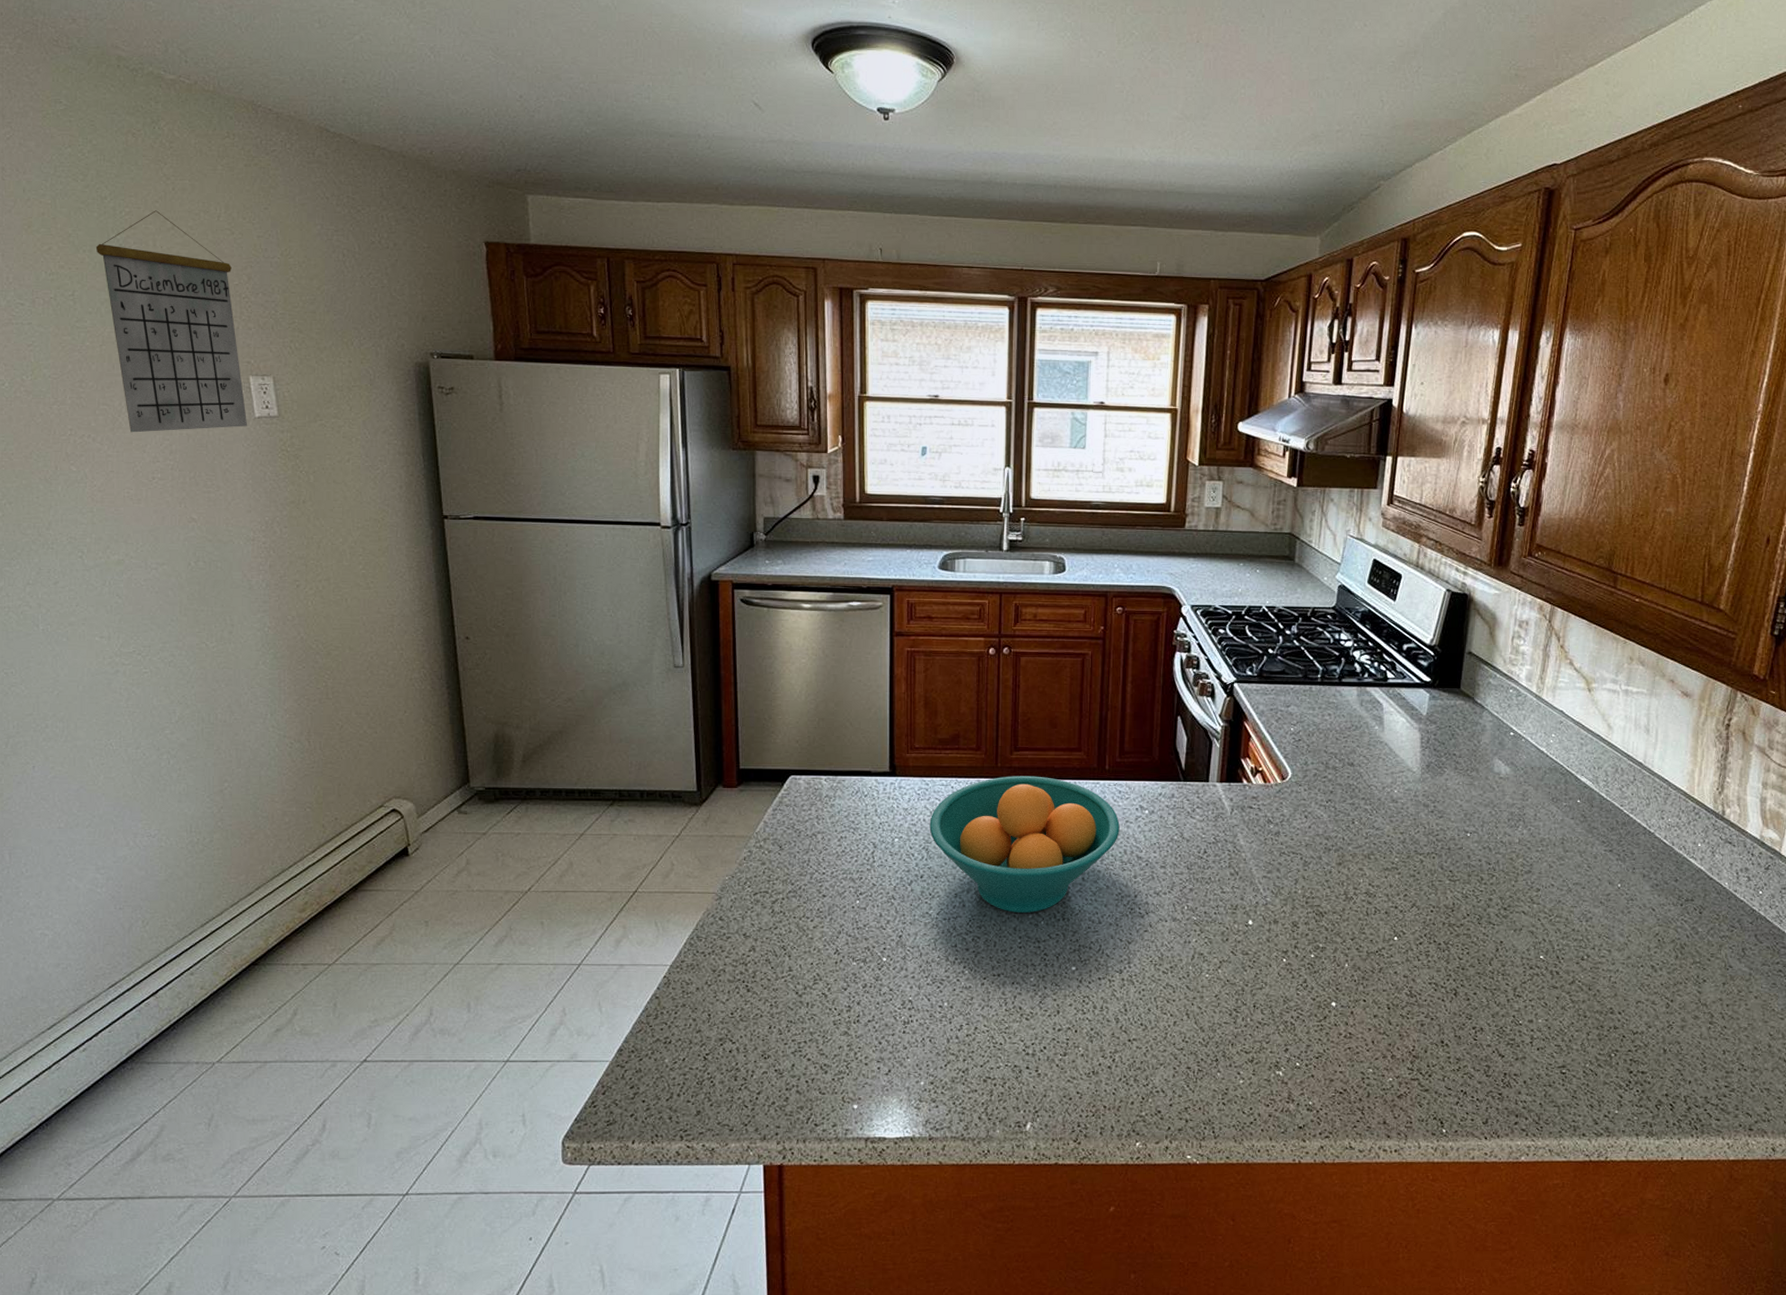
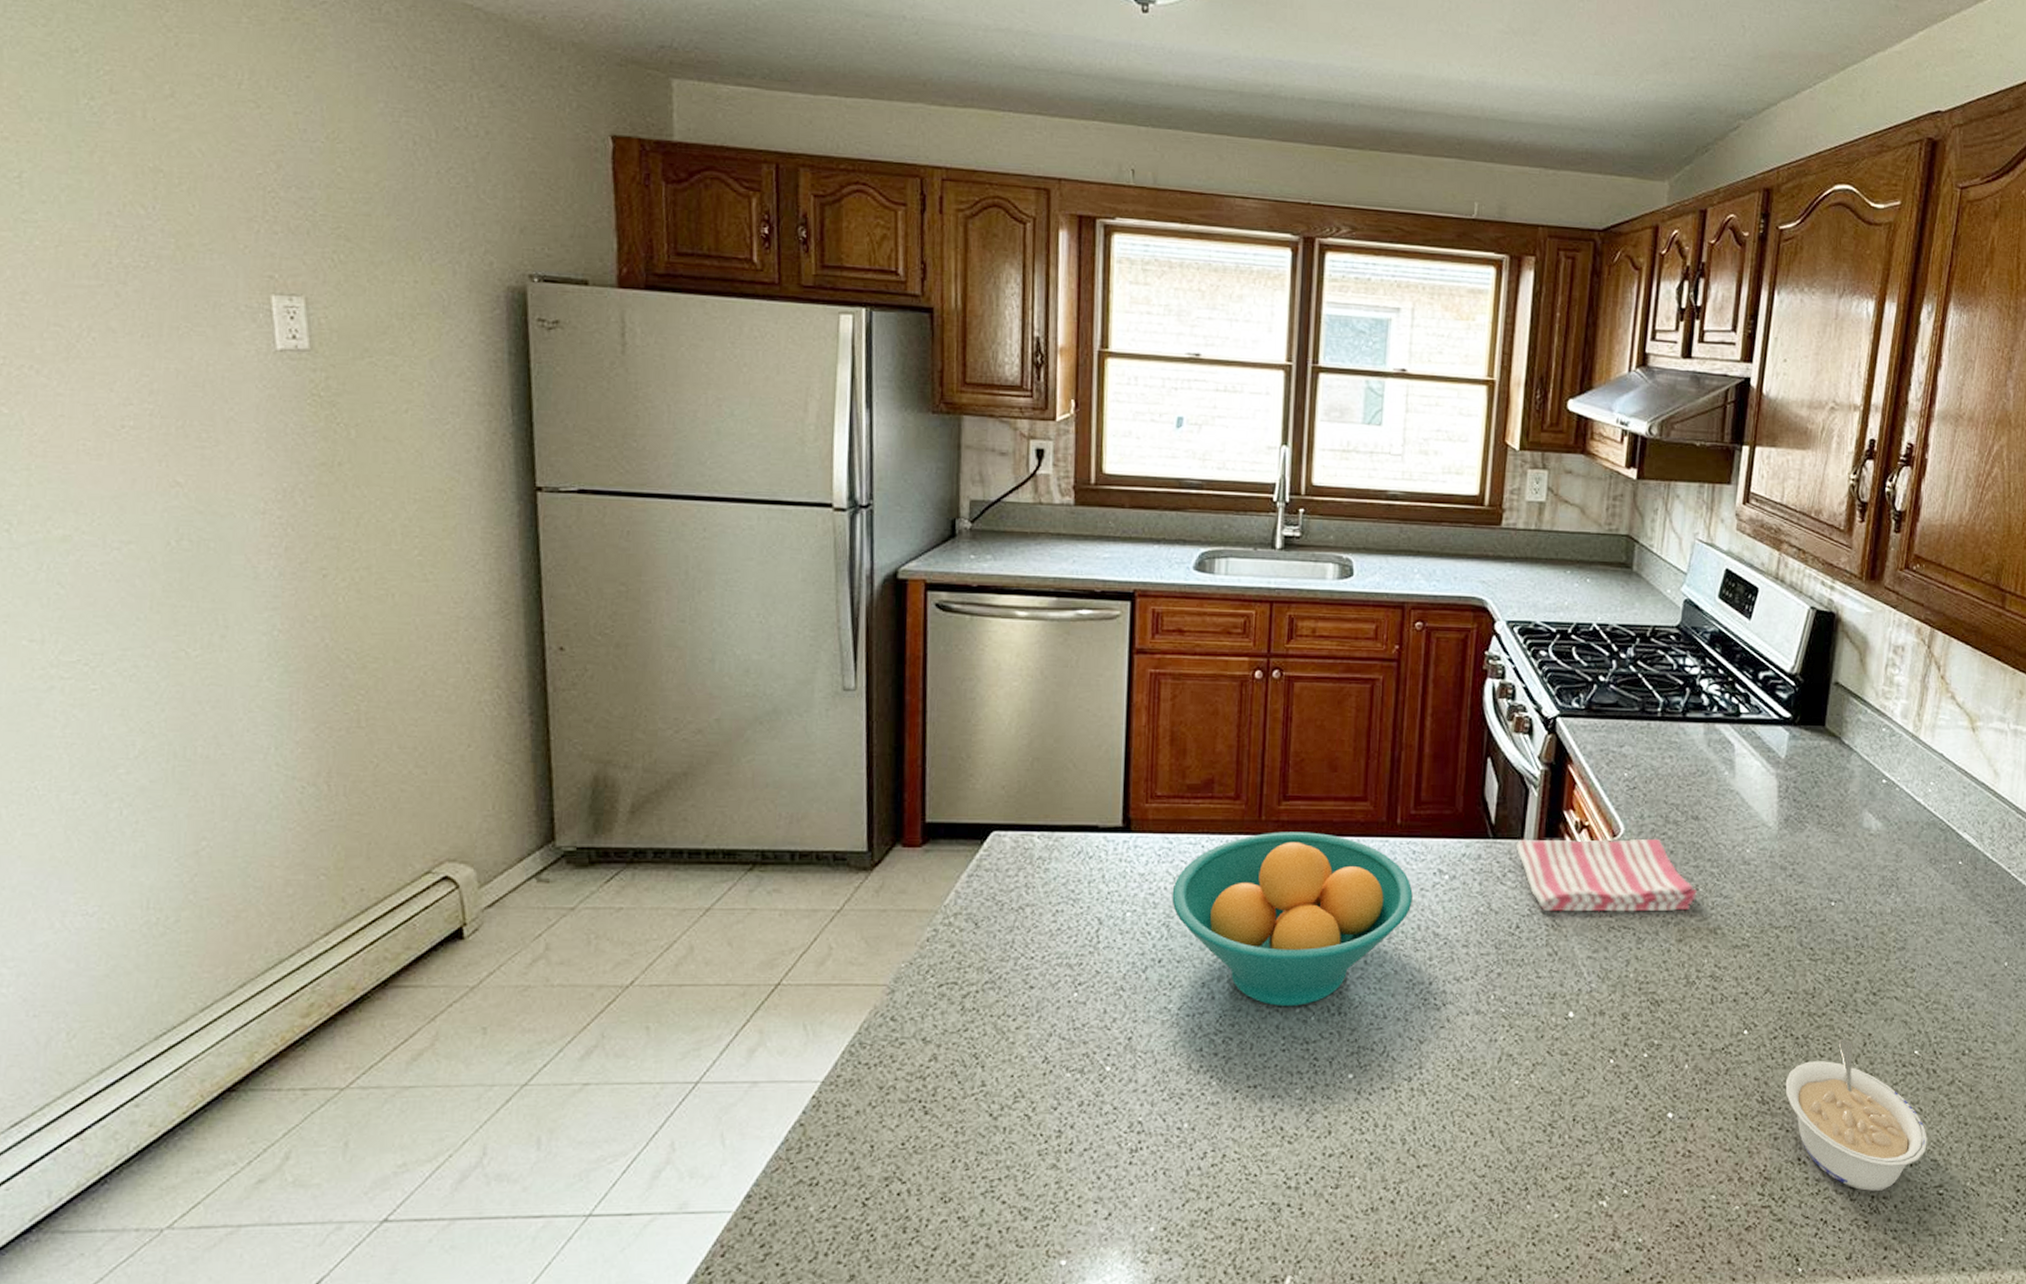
calendar: present [95,210,248,433] -> none [57,71,266,365]
dish towel: none [1202,781,1354,841] -> present [1515,838,1698,912]
legume: none [1430,946,1552,1069] -> present [1785,1039,1927,1191]

